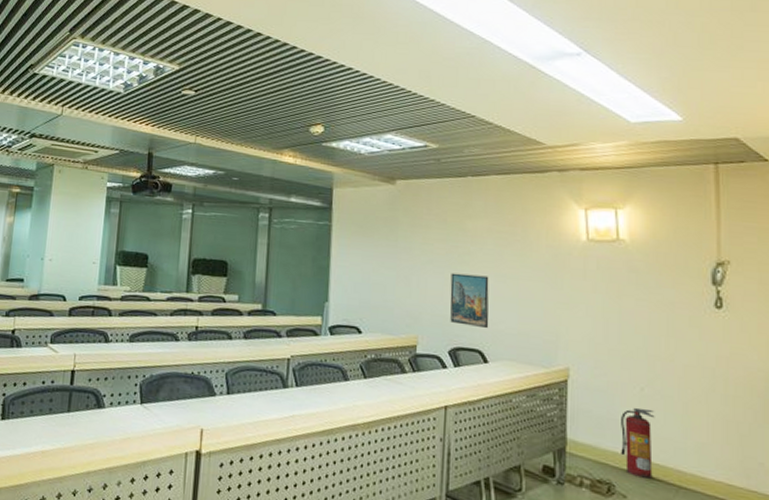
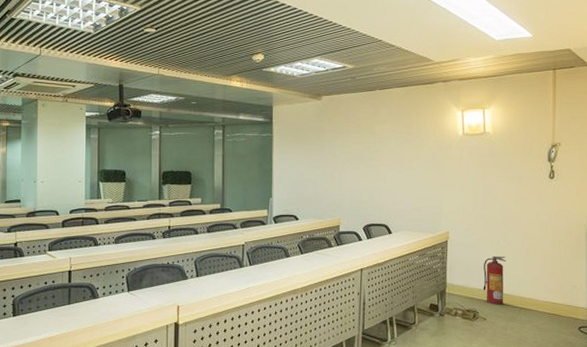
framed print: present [450,272,489,329] -> none [364,167,393,208]

